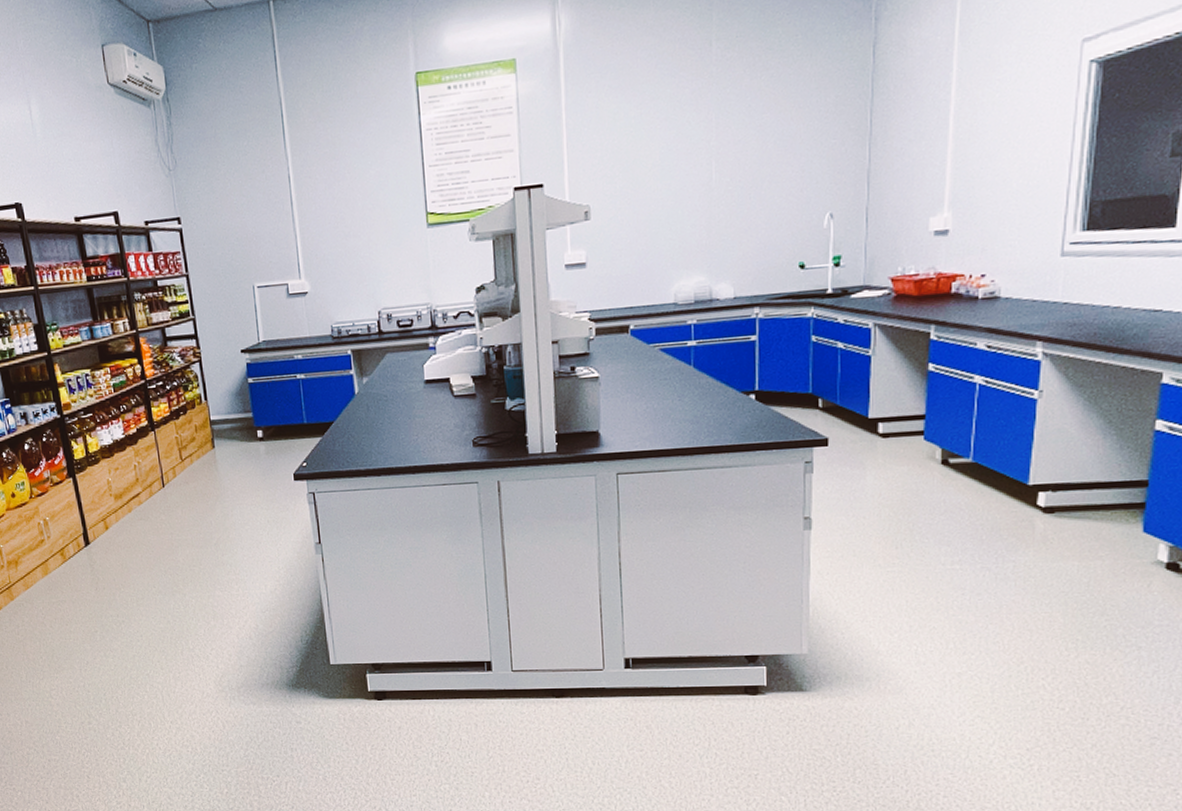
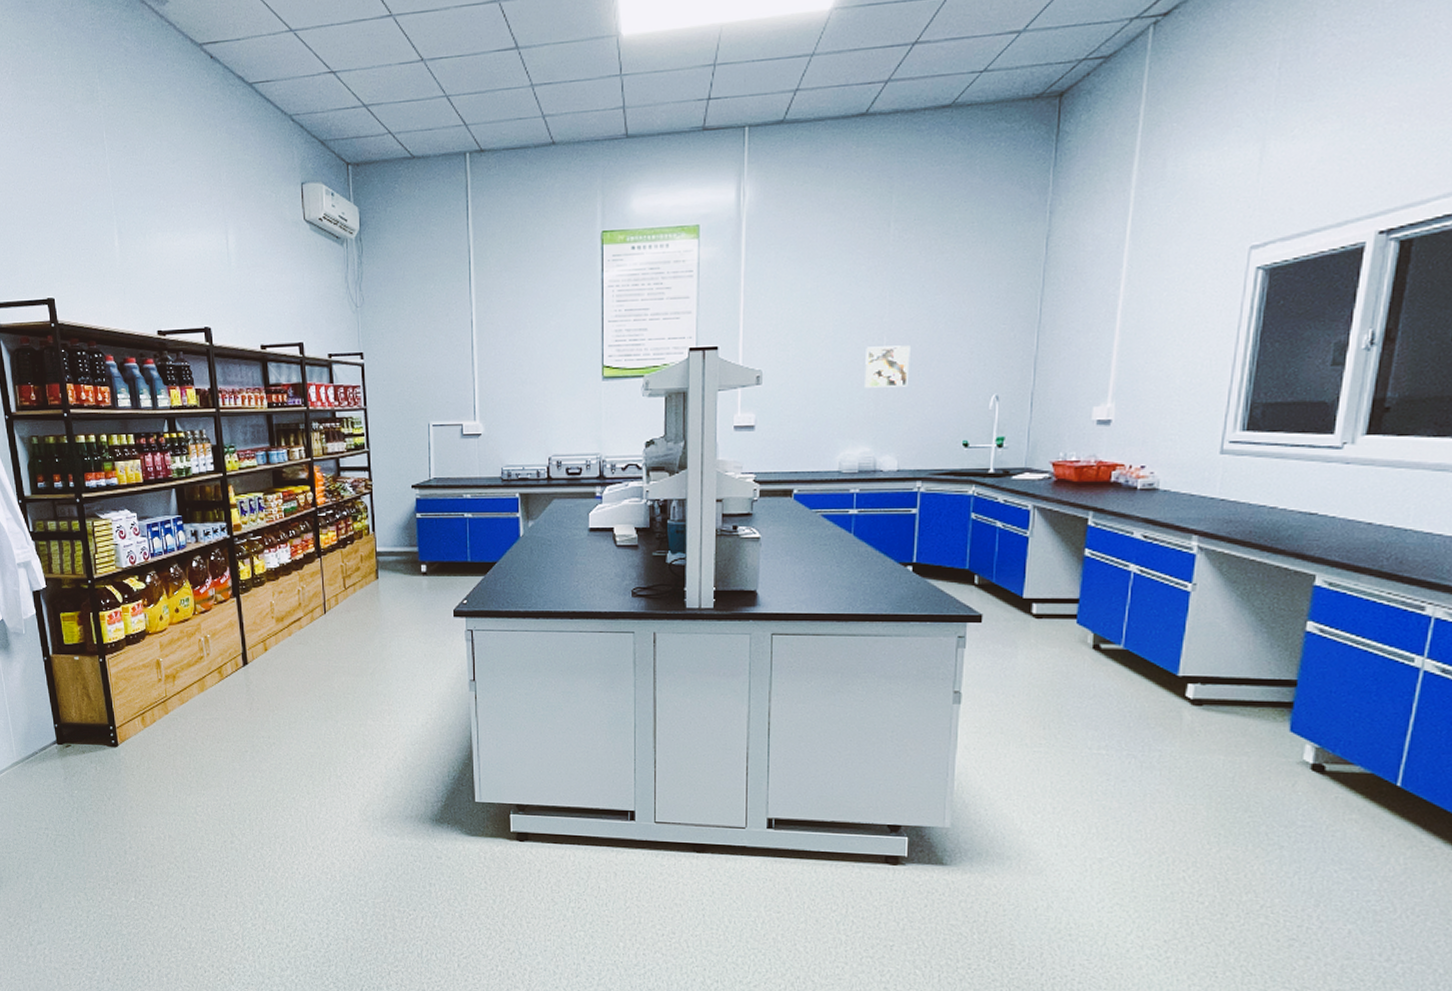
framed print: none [694,168,741,215] -> present [865,345,910,388]

